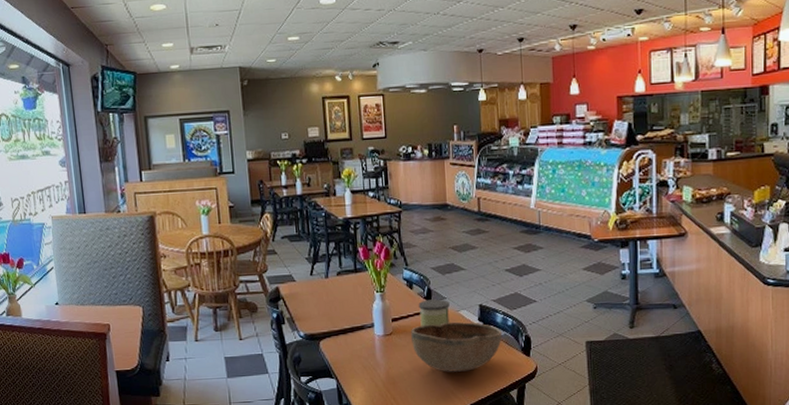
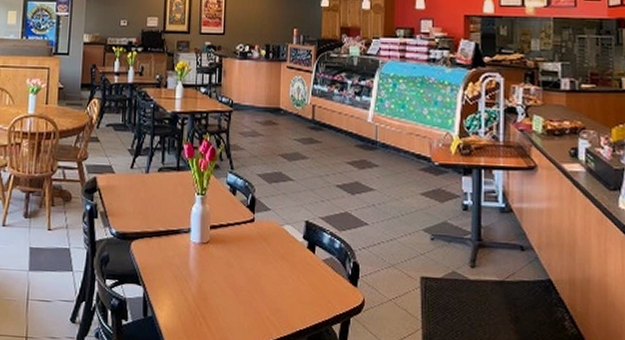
bowl: present [411,321,502,372] -> none [229,236,328,296]
candle: present [418,299,450,326] -> none [240,209,274,240]

